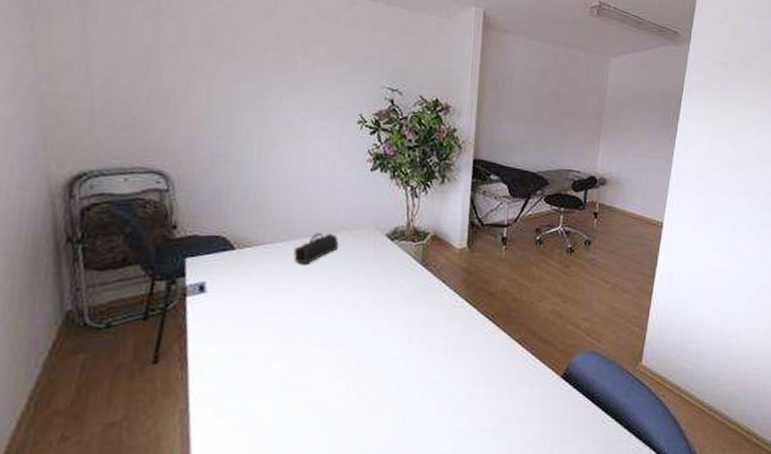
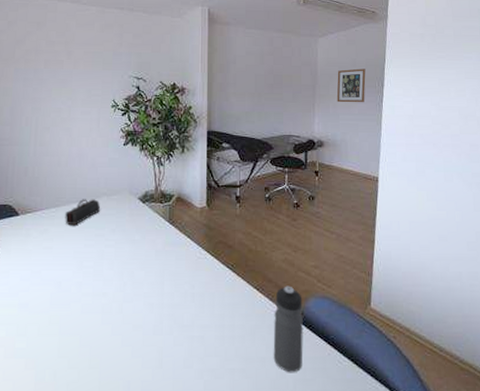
water bottle: none [531,339,569,434] -> present [273,286,303,373]
wall art: none [625,97,660,138] -> present [336,68,366,103]

